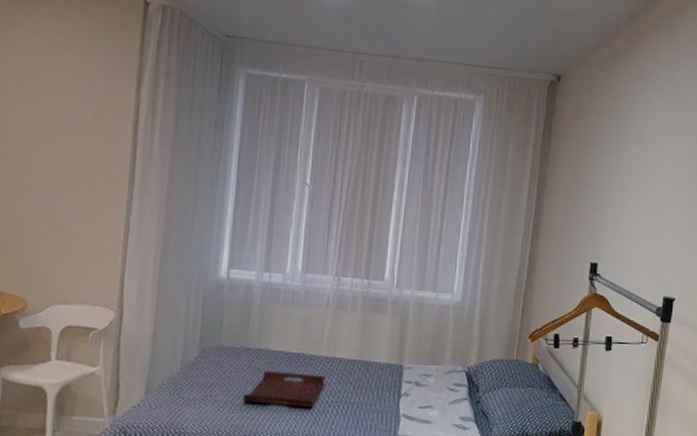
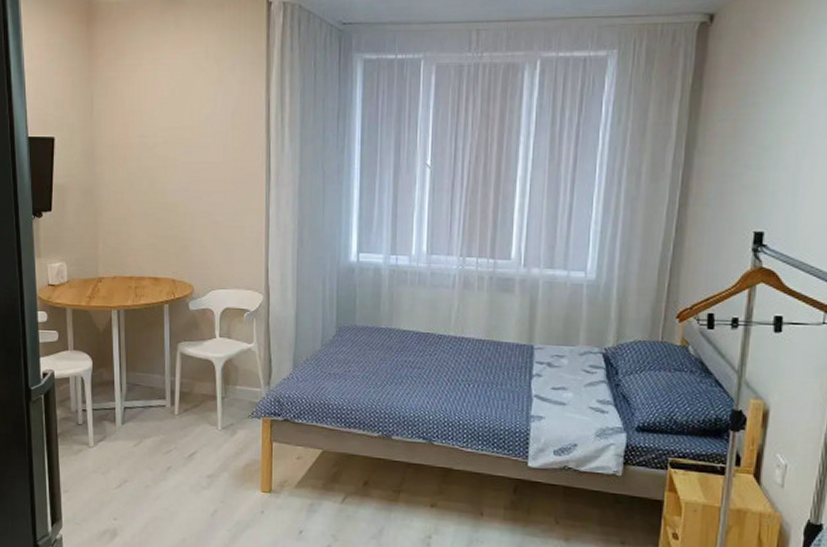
serving tray: present [243,370,326,407] -> none [378,349,455,385]

